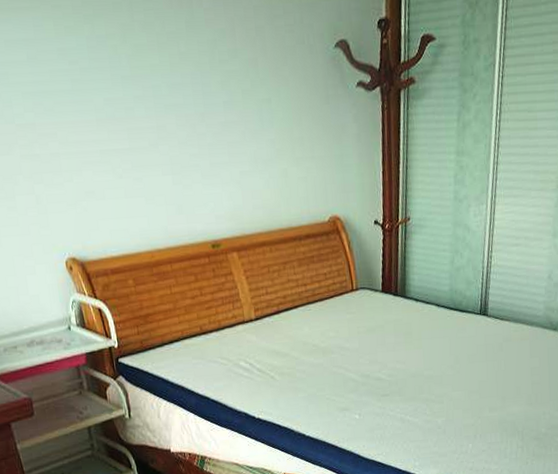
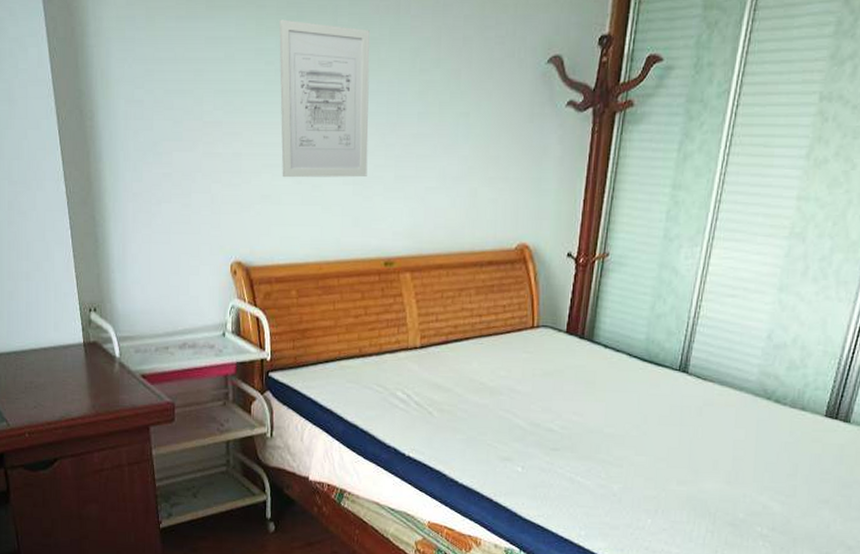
wall art: none [77,18,184,174] -> present [279,19,370,178]

